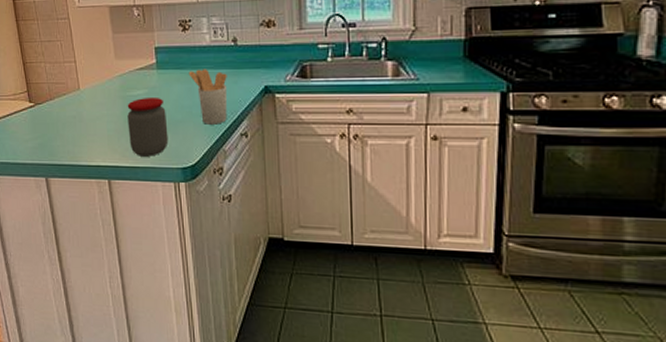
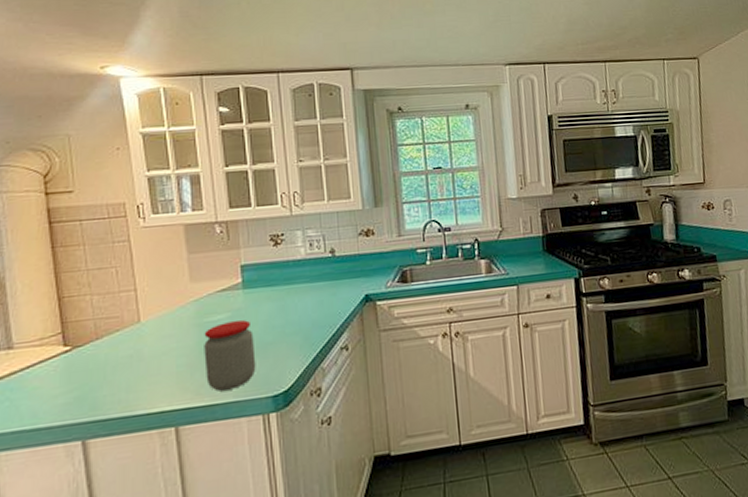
utensil holder: present [188,69,228,125] -> none [281,283,325,343]

